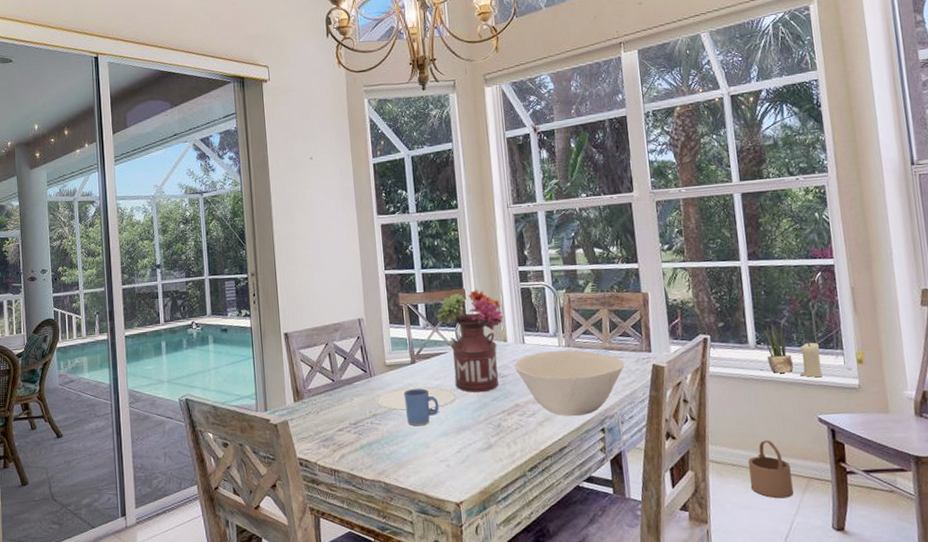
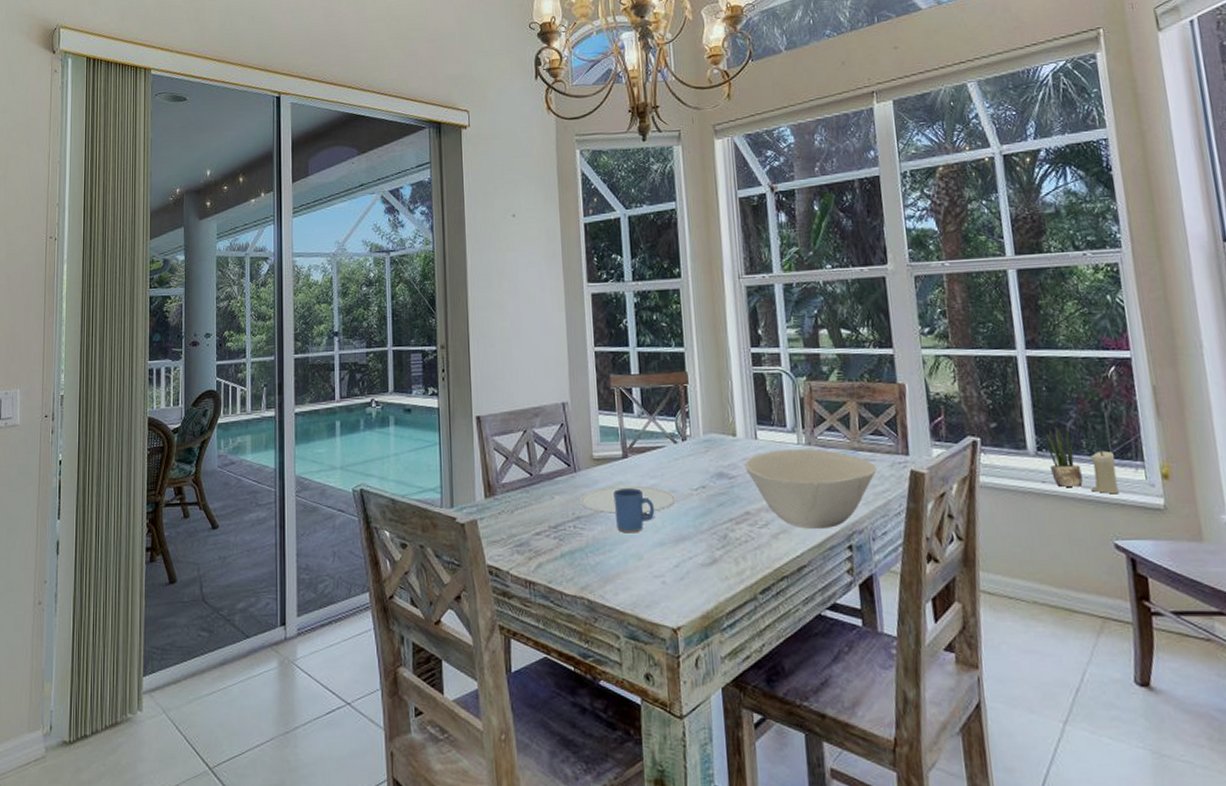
flower arrangement: present [437,289,504,392] -> none [654,372,733,495]
wooden bucket: present [748,440,793,499] -> none [1028,568,1085,642]

